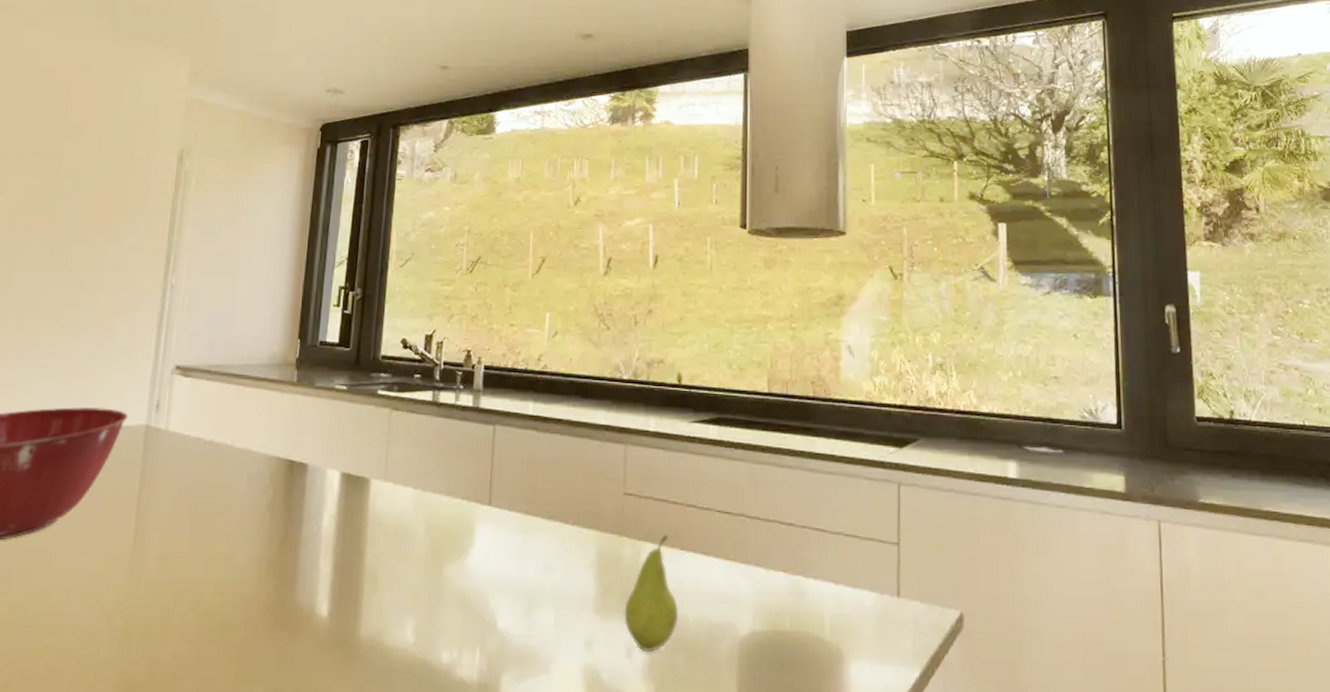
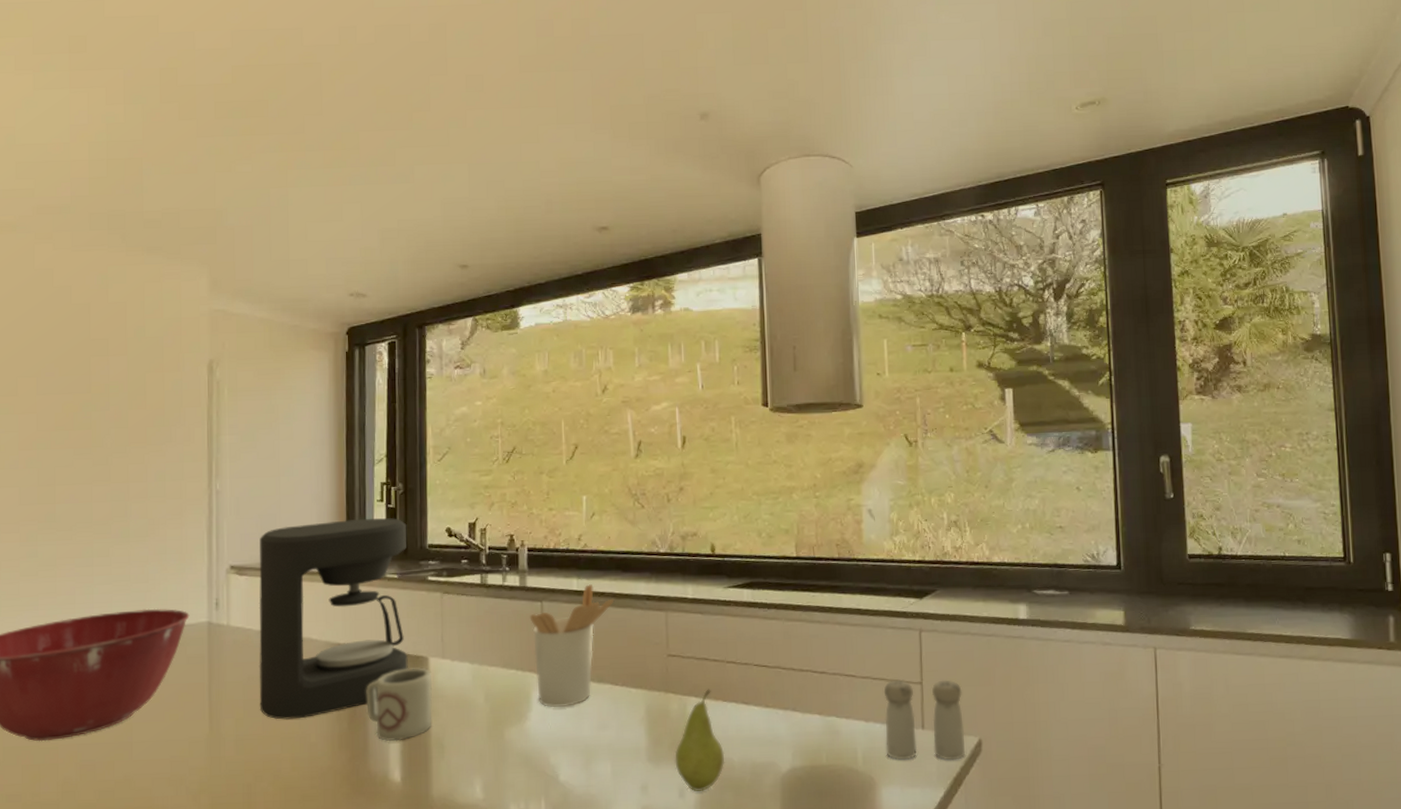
coffee maker: none [188,323,362,538] -> present [258,518,408,720]
cup: none [299,489,372,571] -> present [366,667,433,742]
utensil holder: none [480,409,572,544] -> present [529,584,615,707]
salt and pepper shaker: none [856,539,945,636] -> present [883,679,965,761]

